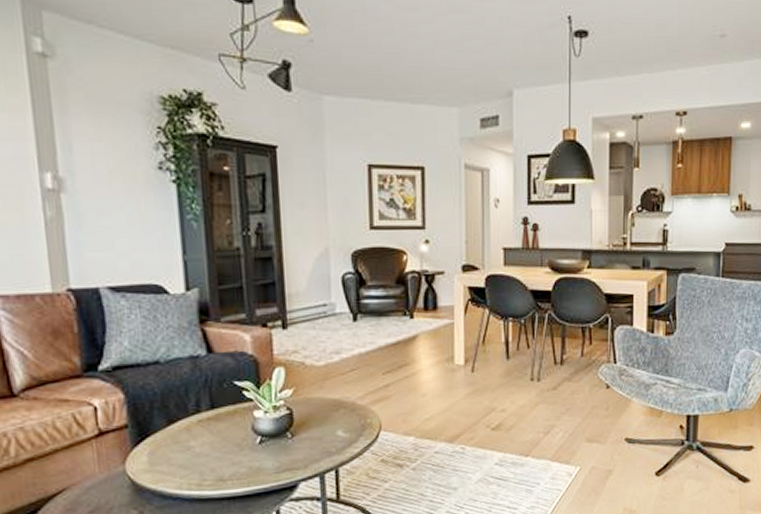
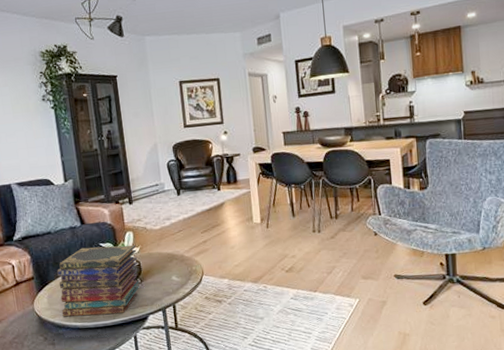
book stack: none [165,385,290,483] -> present [57,245,139,317]

